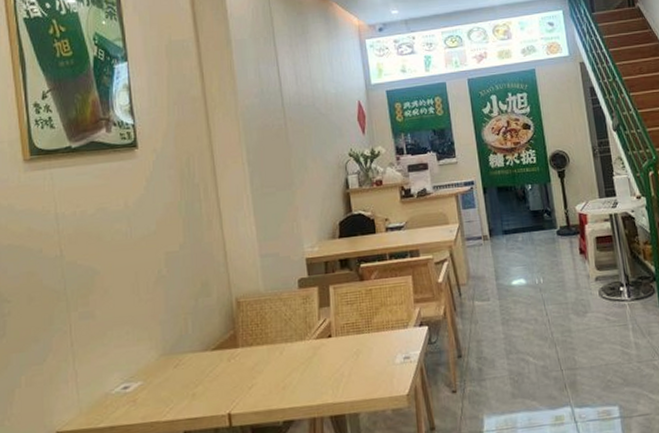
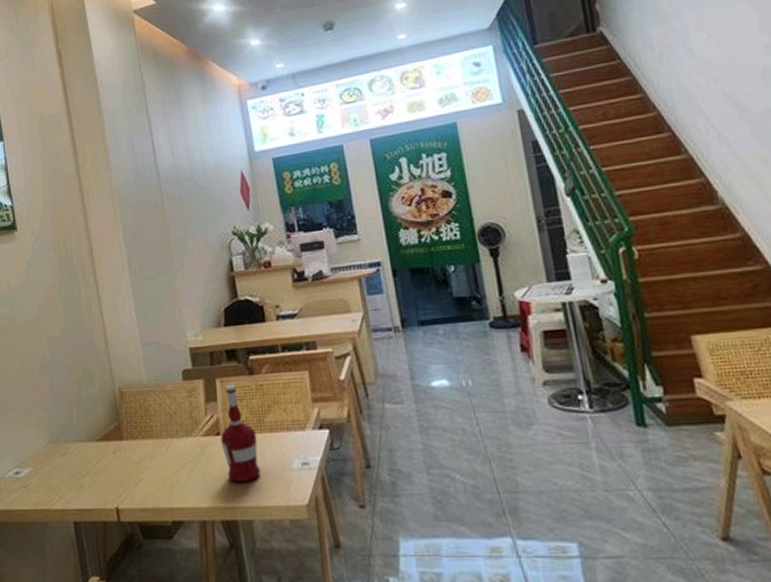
alcohol: none [332,290,367,380] -> present [220,384,260,483]

